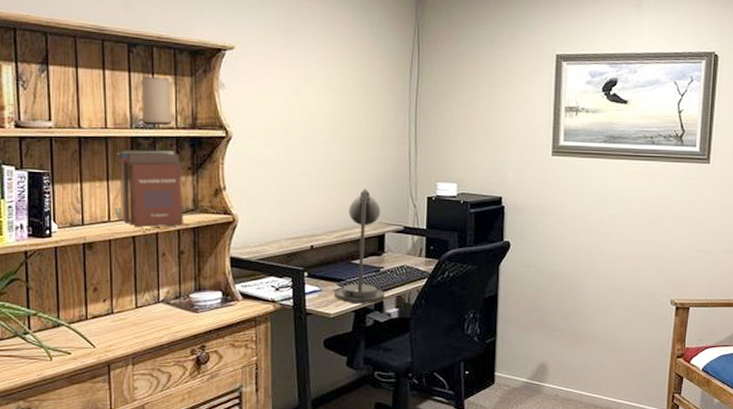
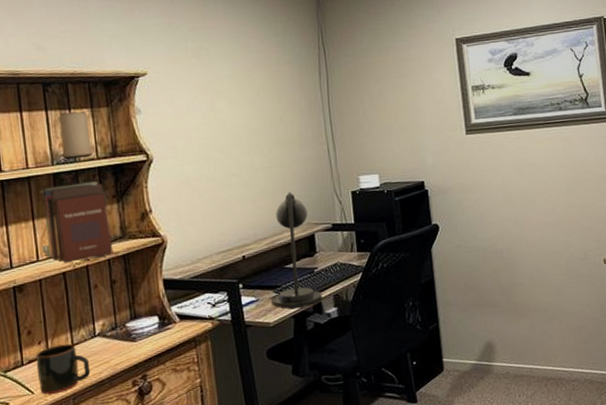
mug: none [100,305,152,350] -> present [36,343,91,394]

